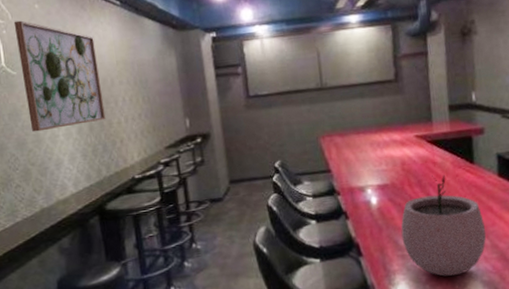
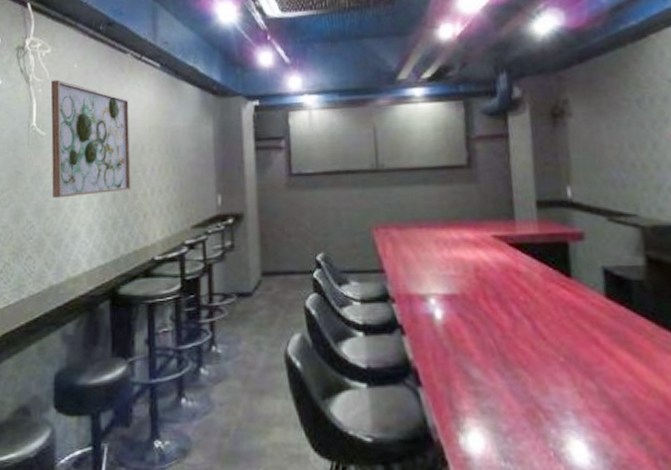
plant pot: present [400,174,487,277] -> none [473,288,592,428]

